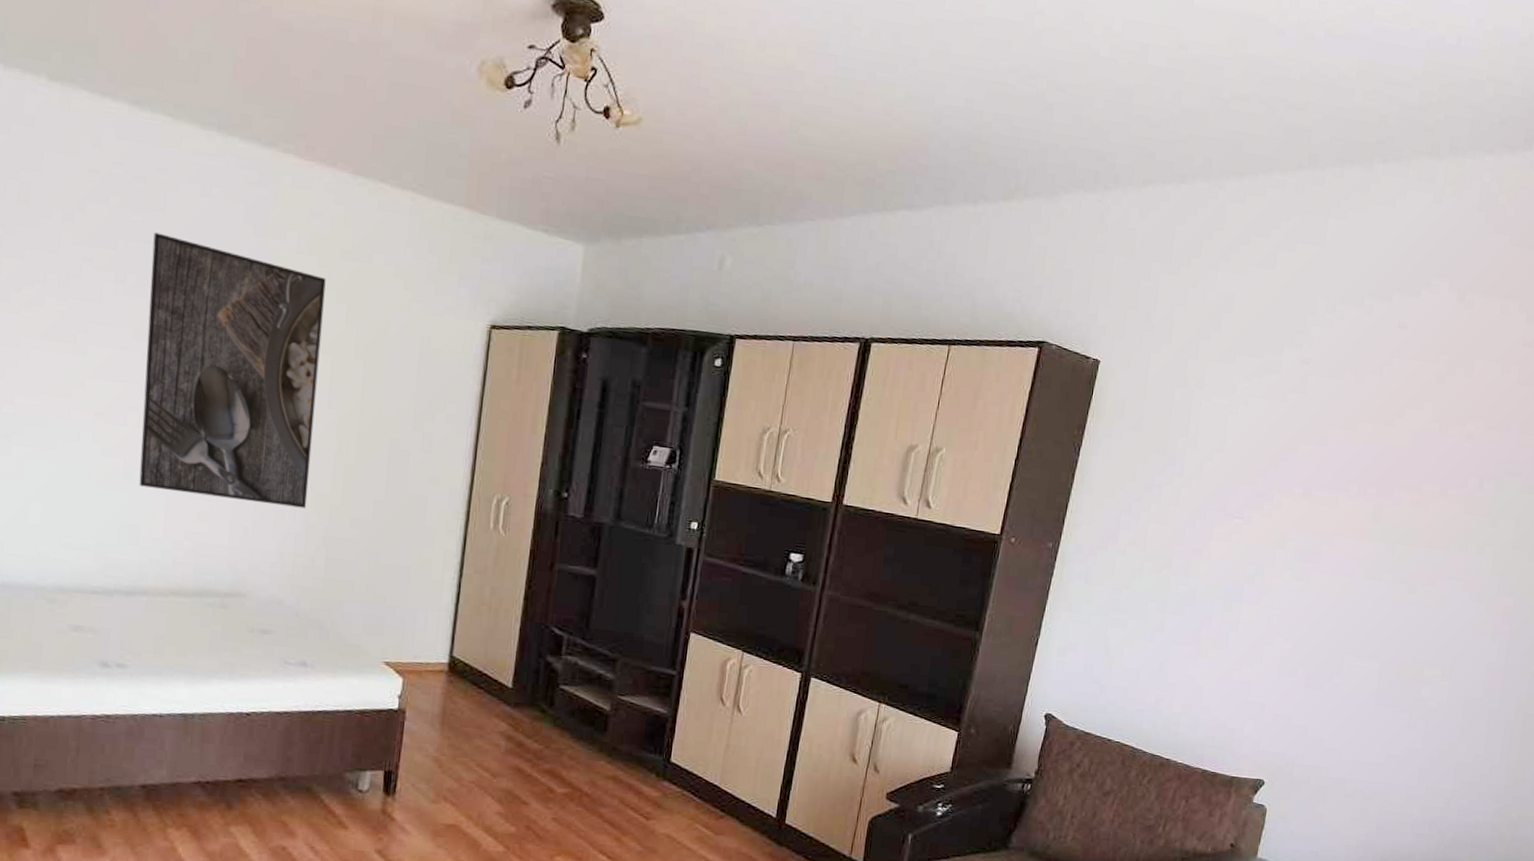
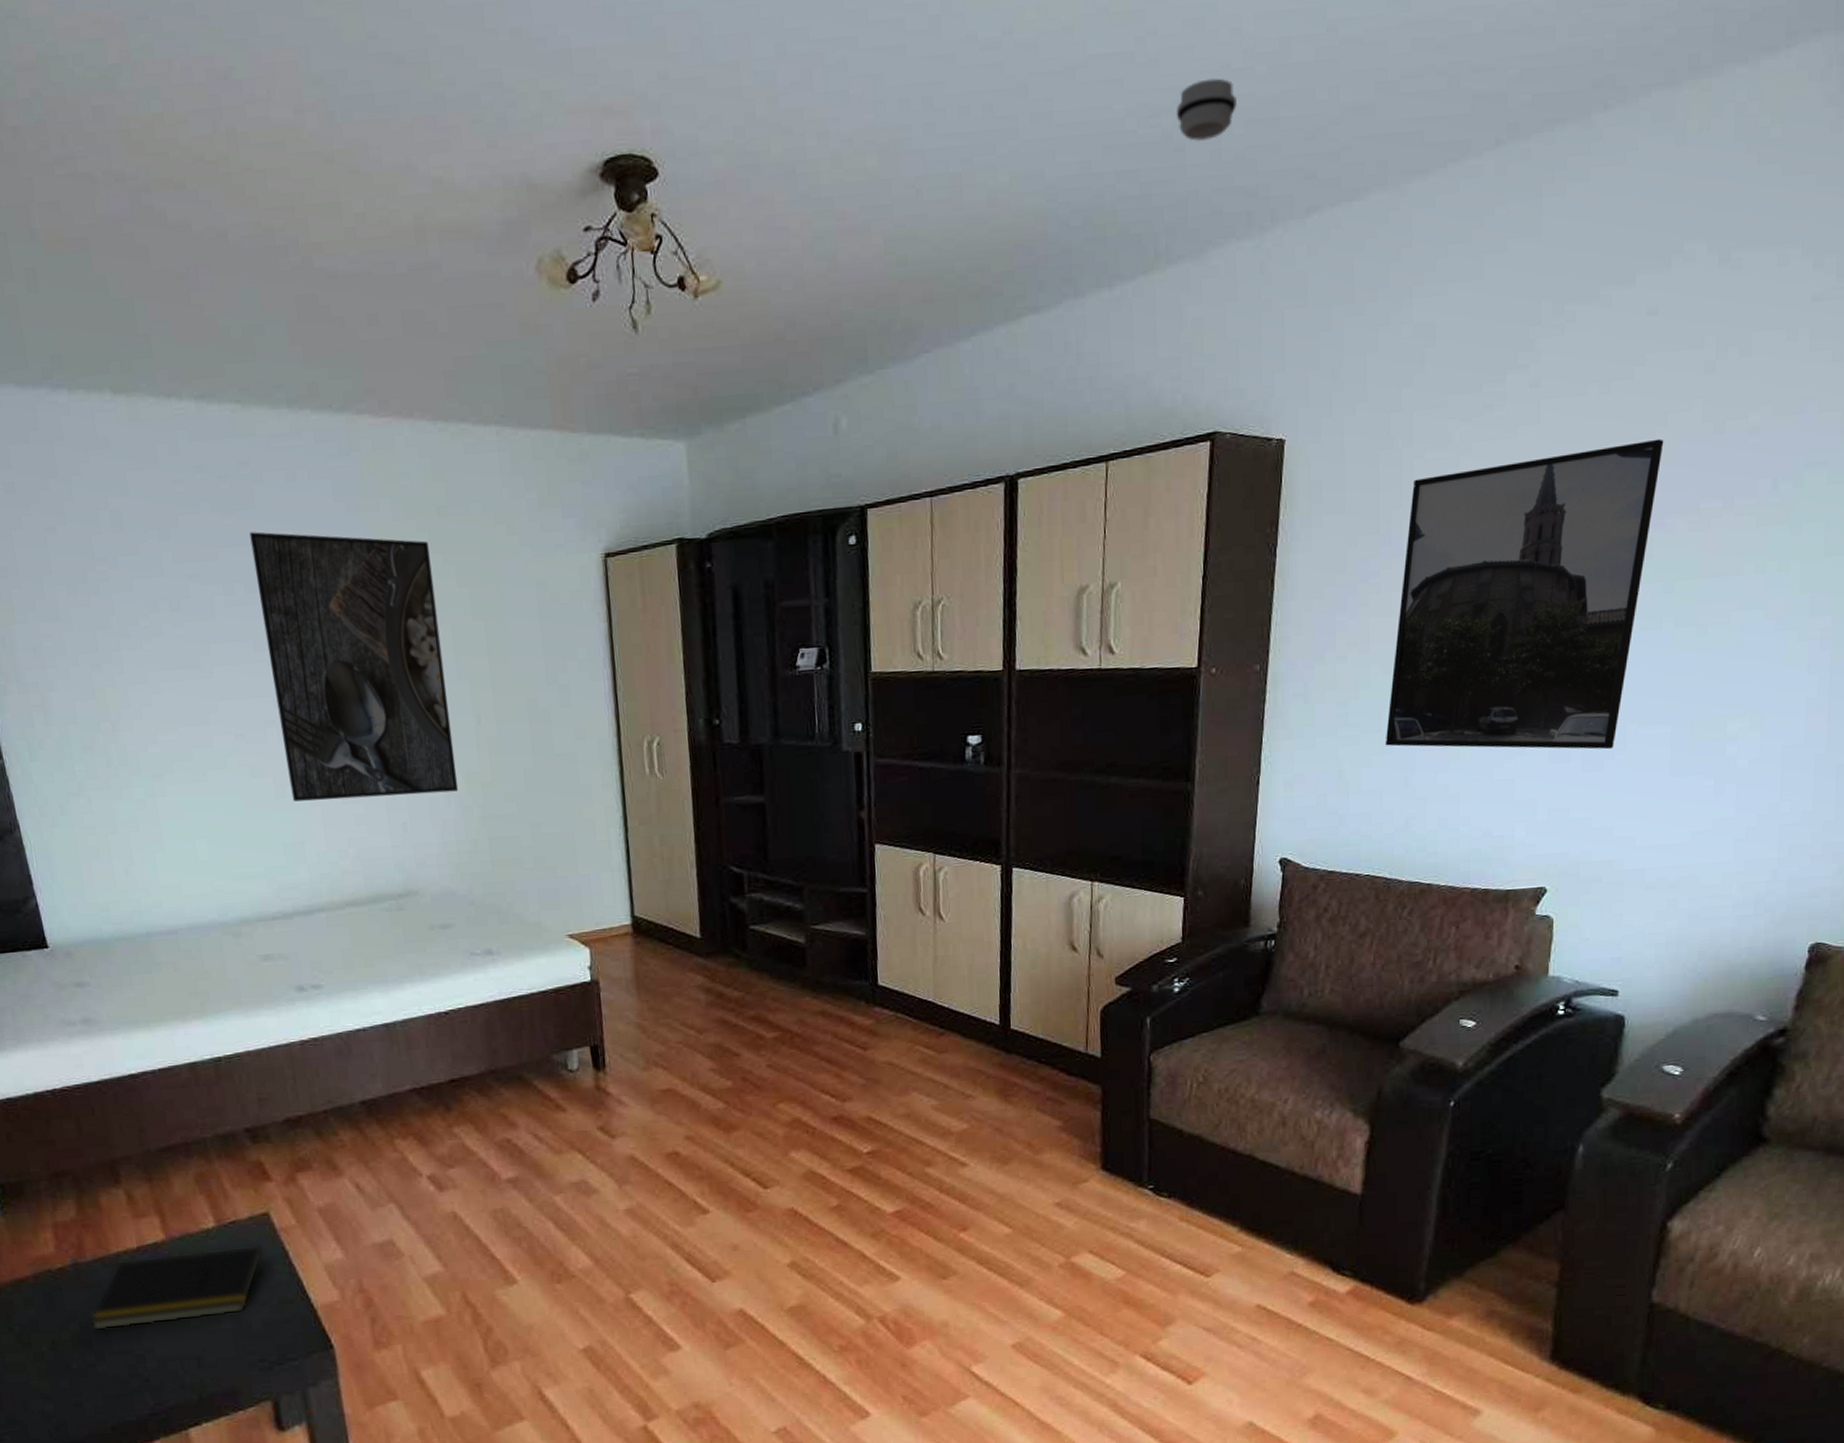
smoke detector: none [1049,59,1100,108] -> present [1176,78,1237,142]
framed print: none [1147,416,1400,673] -> present [1385,438,1664,750]

